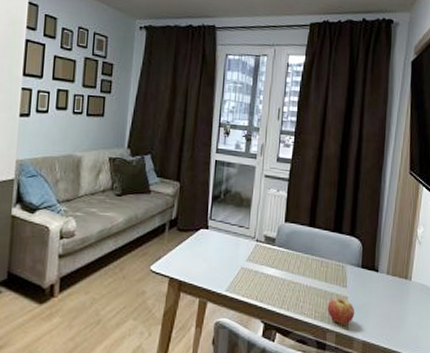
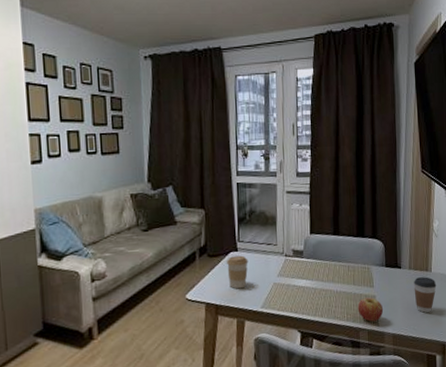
coffee cup: none [195,233,218,268] -> present [227,255,249,289]
coffee cup: none [390,284,416,324] -> present [414,276,437,313]

